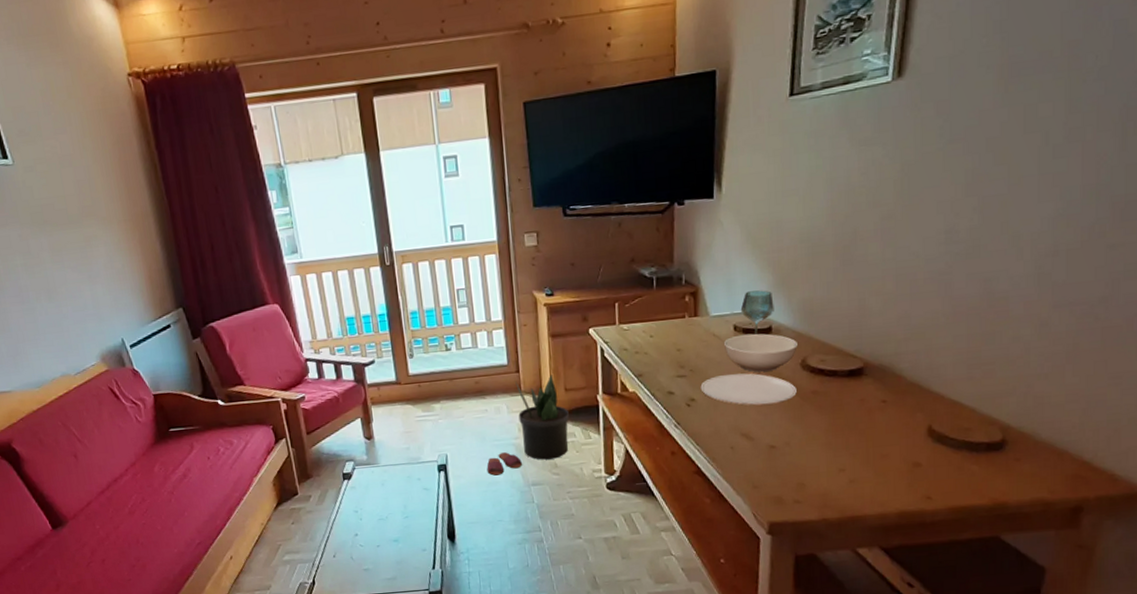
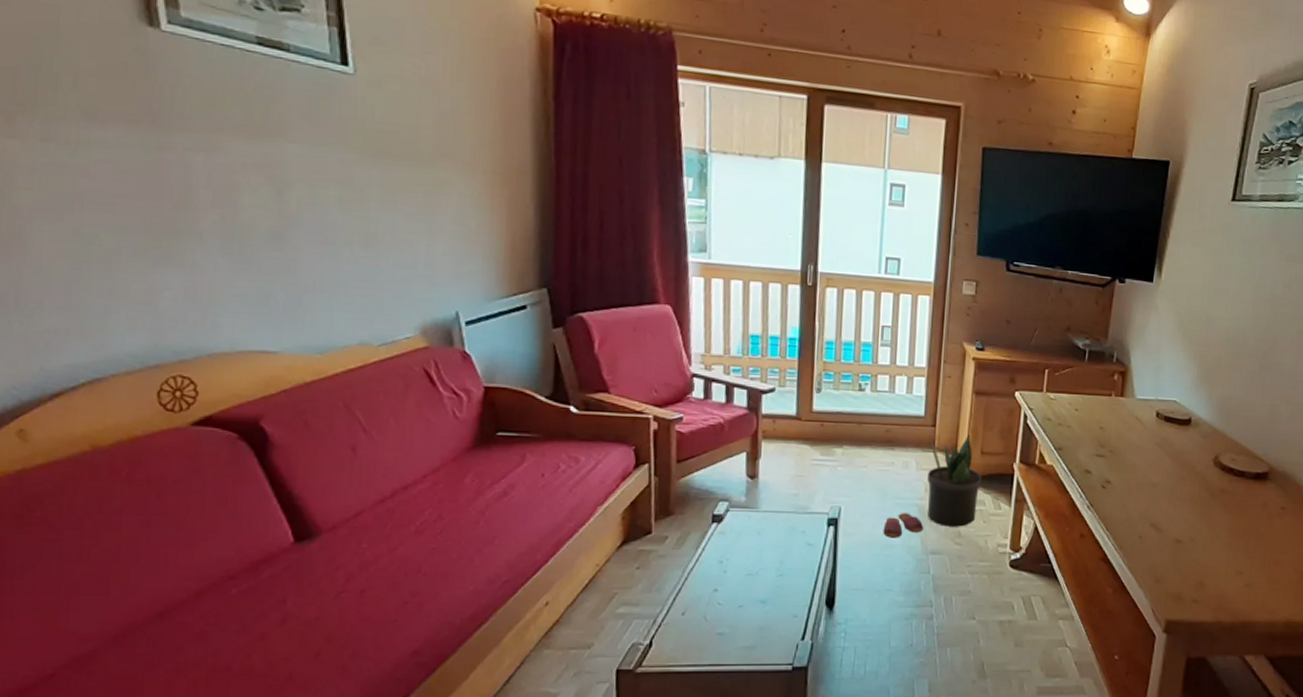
plate: present [700,373,797,406] -> none [1117,461,1207,497]
bowl: present [723,333,798,372] -> none [1144,422,1213,463]
wine glass: present [740,290,774,334] -> none [1164,380,1196,424]

